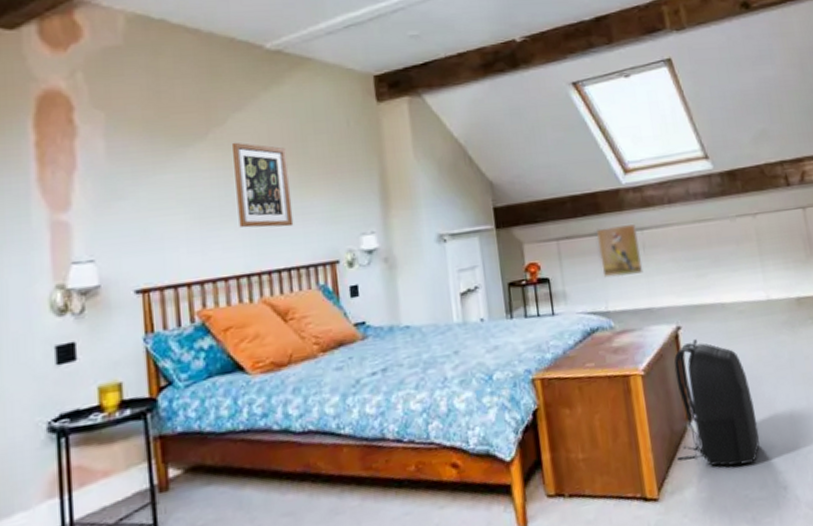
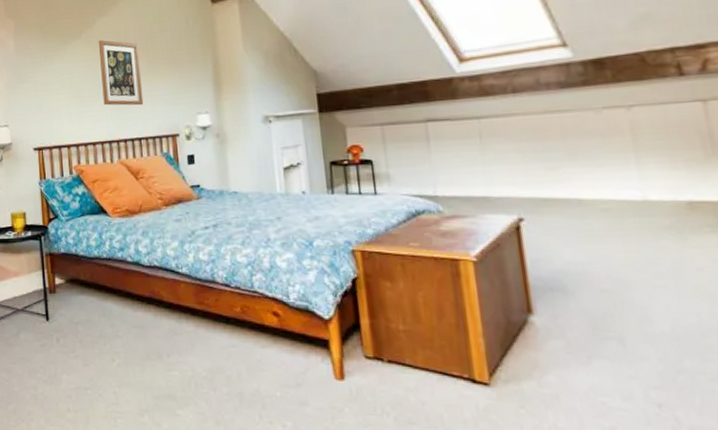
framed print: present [597,224,644,278] -> none [425,113,479,164]
backpack: present [674,339,760,466] -> none [513,233,625,370]

